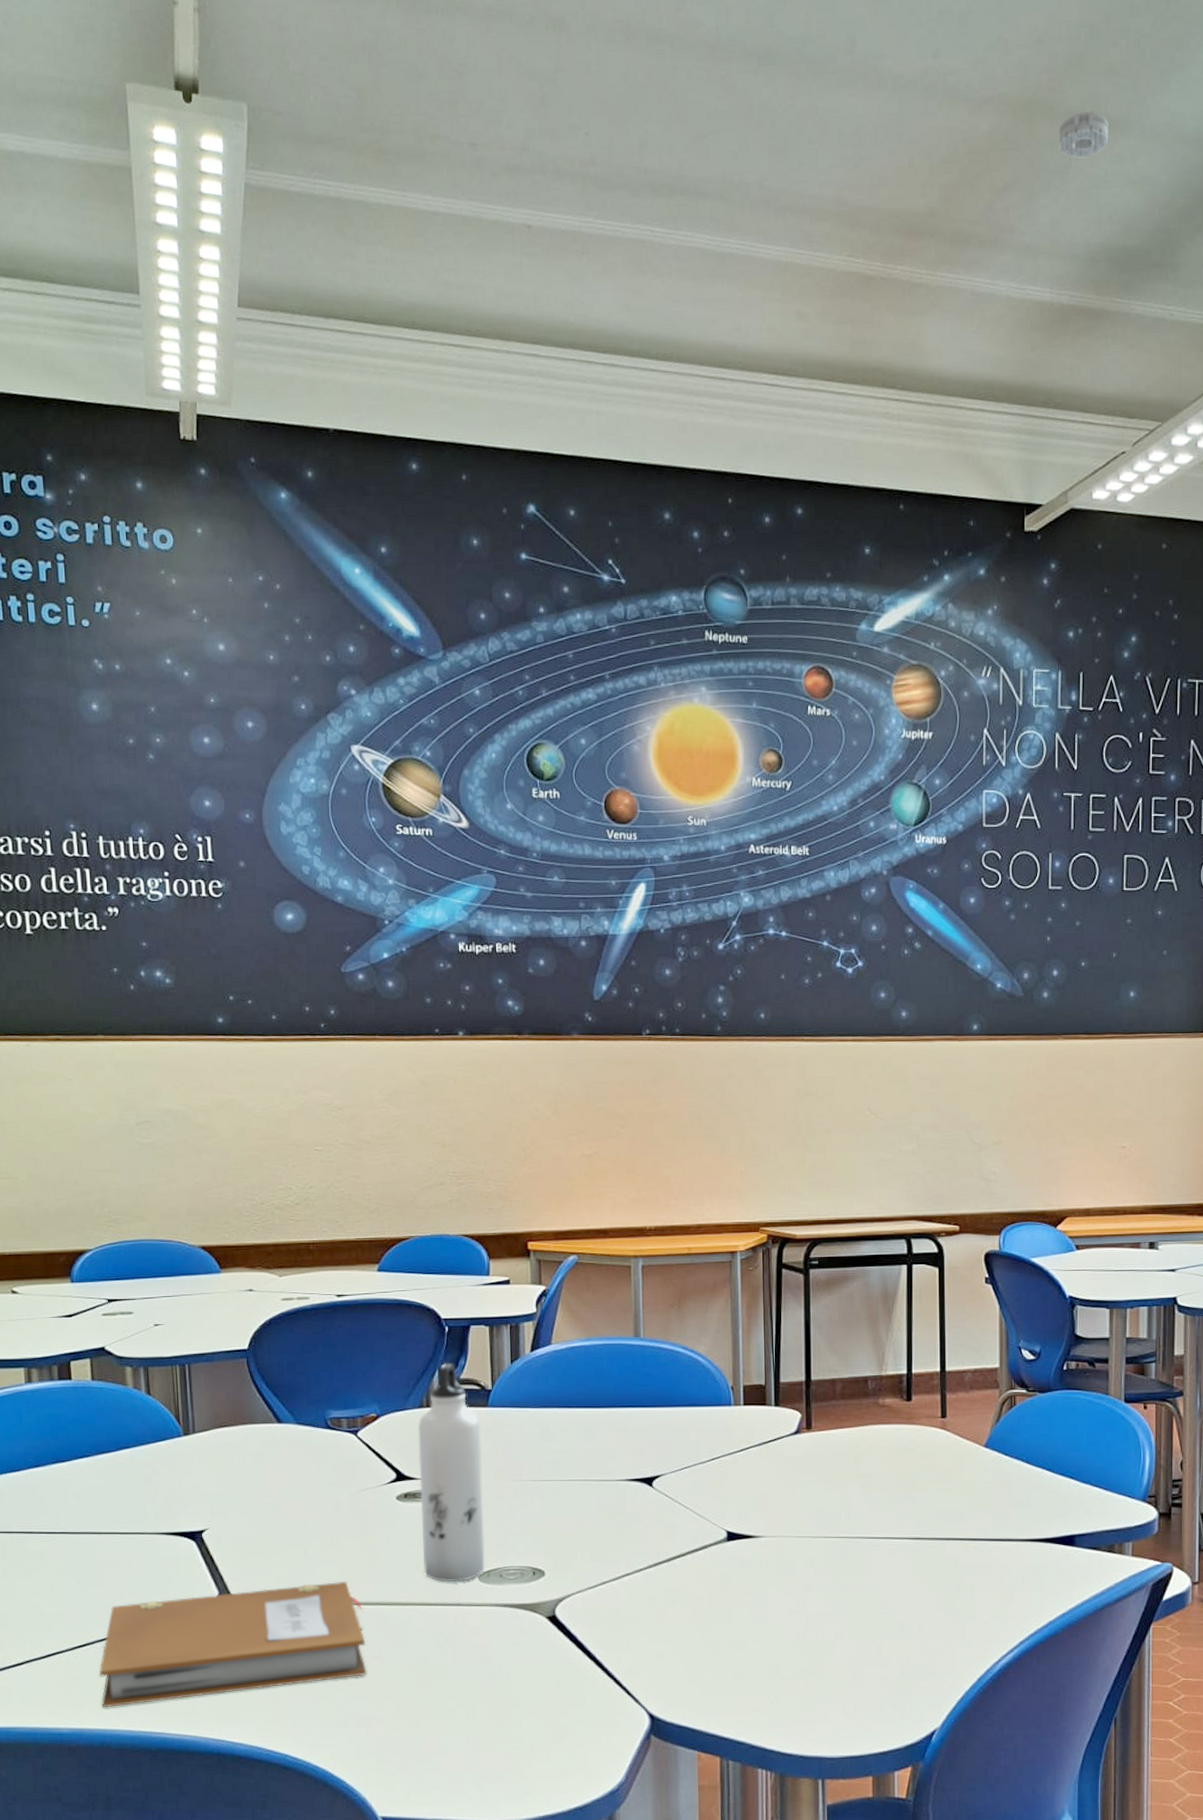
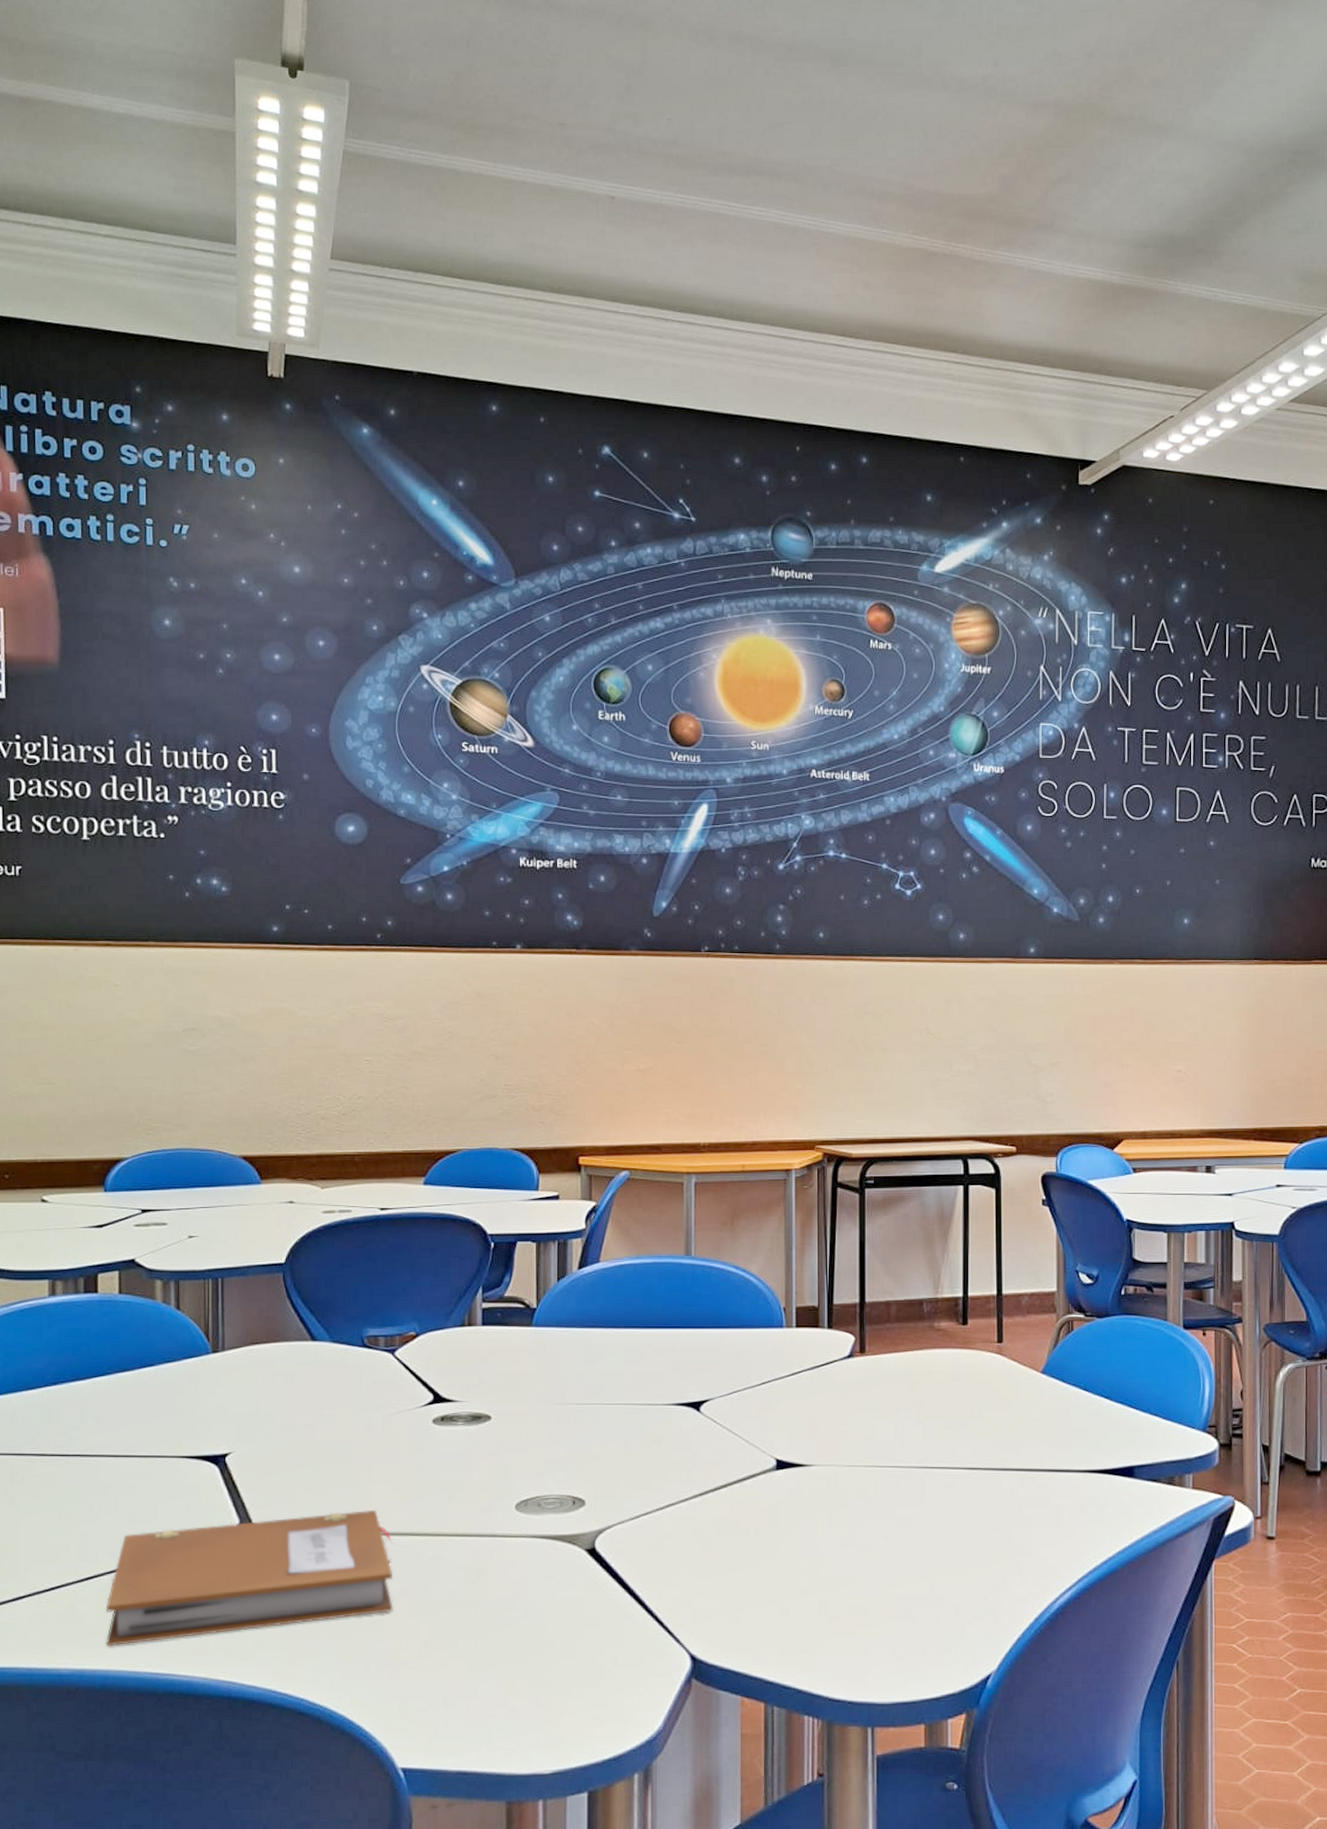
water bottle: present [417,1362,485,1582] -> none [457,1279,523,1511]
smoke detector: present [1059,111,1109,158] -> none [1110,117,1155,157]

